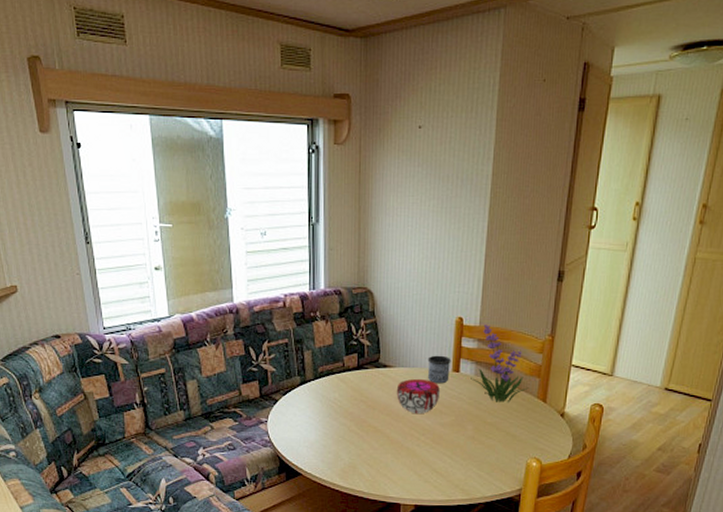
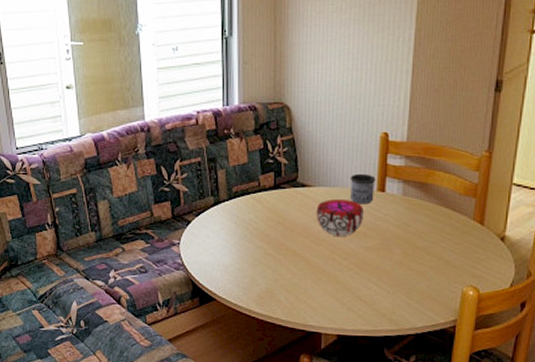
plant: present [470,324,529,403] -> none [398,140,463,225]

